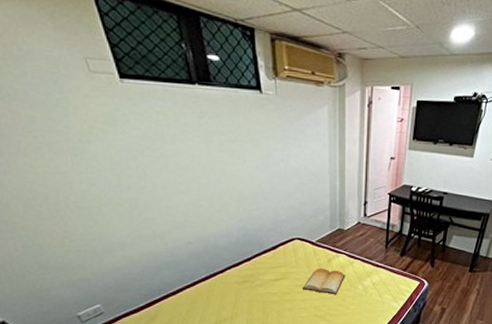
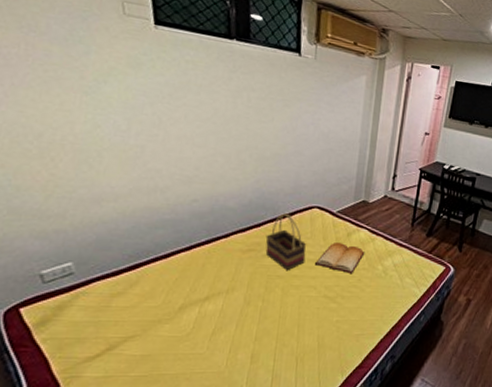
woven basket: none [256,247,294,297] -> present [265,213,306,271]

